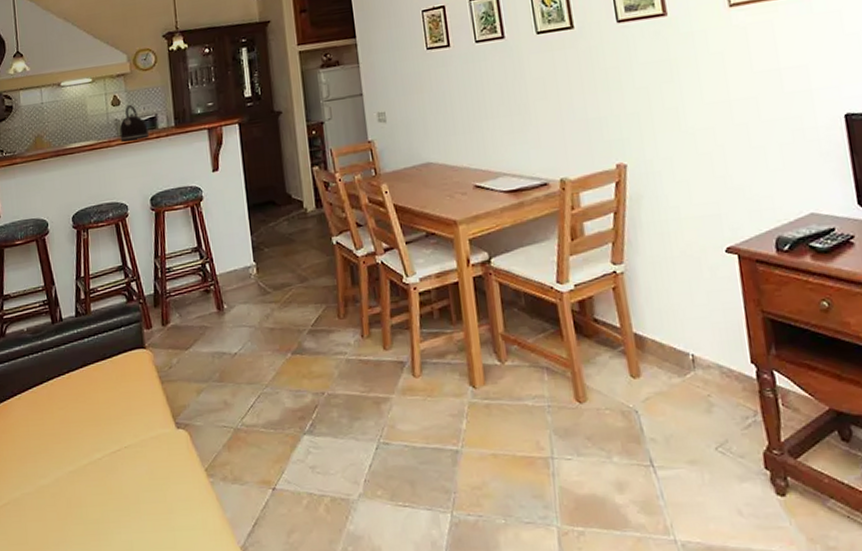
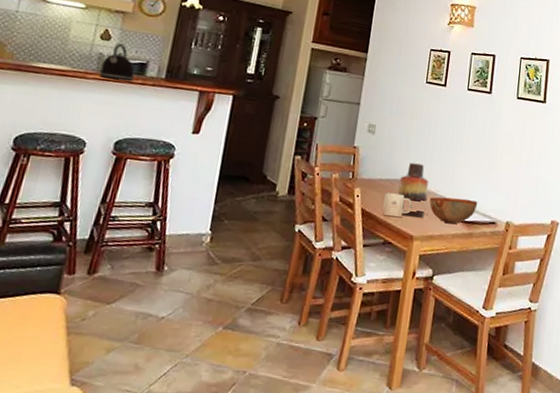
mug: none [413,178,447,207] -> present [382,192,412,218]
vase: none [425,140,463,201] -> present [397,162,429,218]
bowl: none [463,164,521,198] -> present [429,197,478,224]

